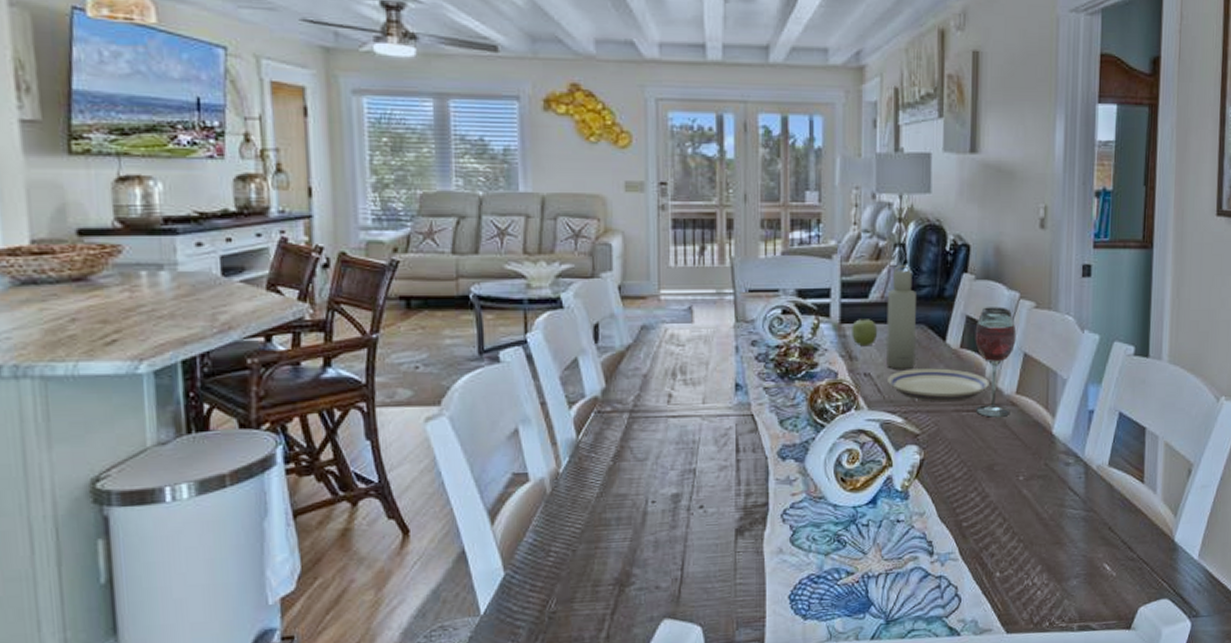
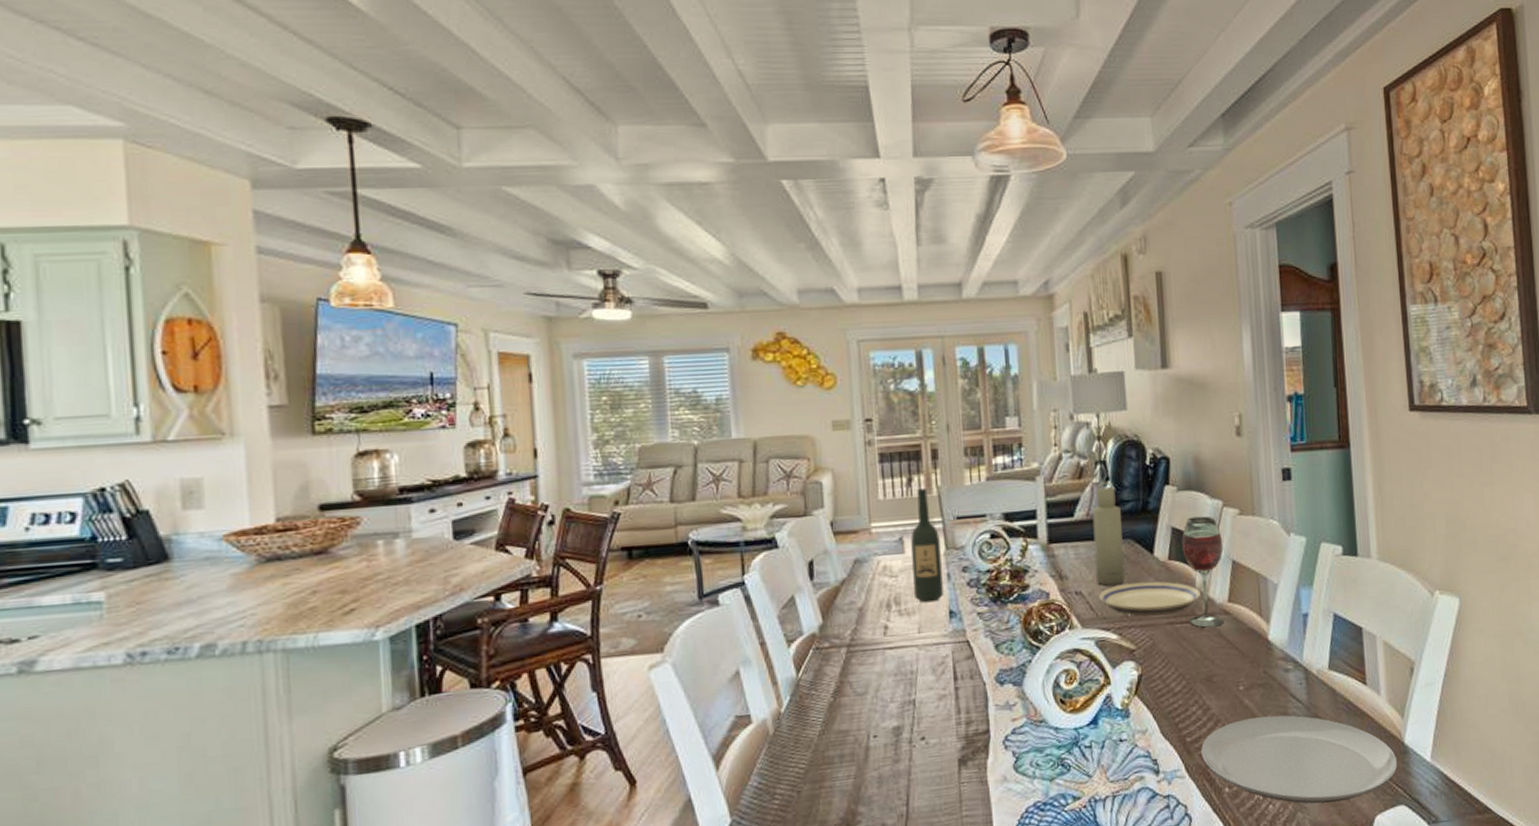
wine bottle: none [700,257,730,374] -> present [911,487,943,603]
fruit: present [850,317,878,347] -> none [1059,536,1086,565]
plate: none [976,506,1166,593] -> present [1201,715,1398,804]

